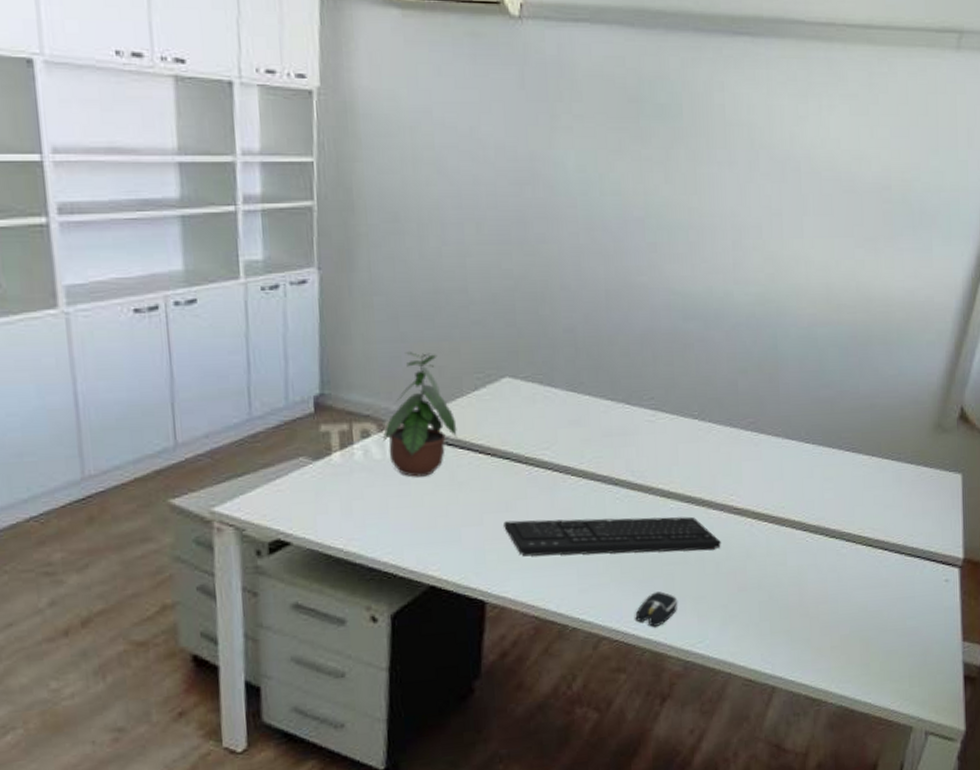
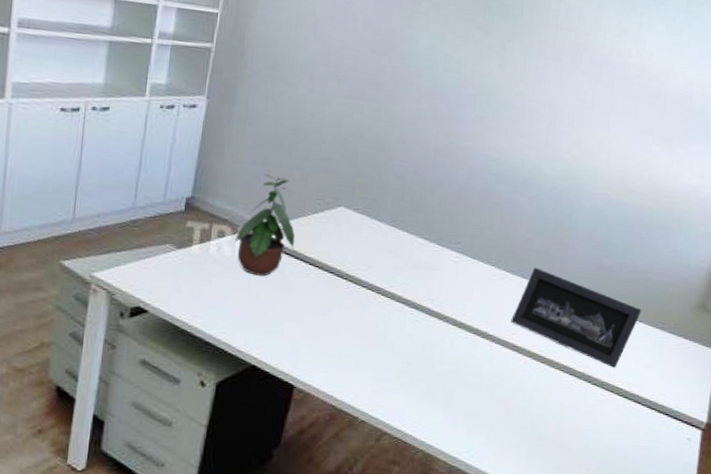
keyboard: present [504,516,721,557] -> none [319,323,498,377]
computer mouse: present [635,591,678,627] -> none [415,403,453,432]
picture frame: none [727,412,873,515] -> present [511,267,642,369]

